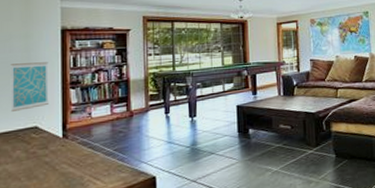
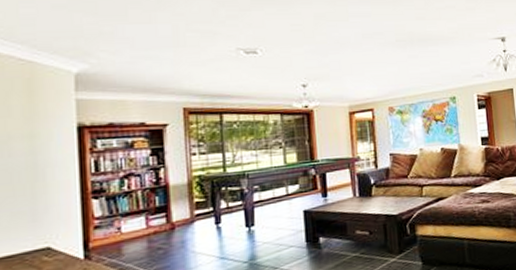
wall art: present [10,62,49,111] -> none [11,167,64,230]

